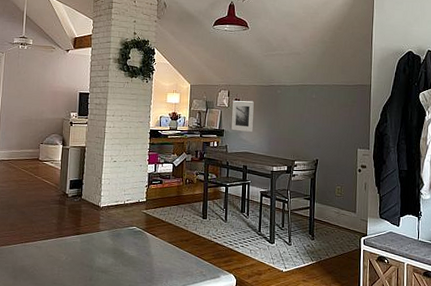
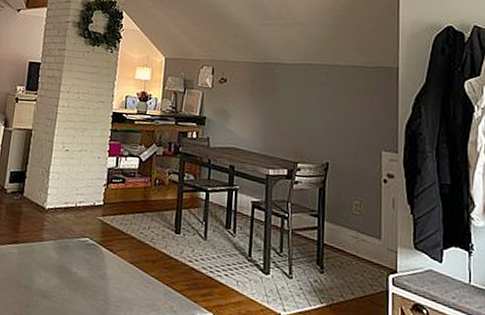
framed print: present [232,101,254,132] -> none [215,80,245,122]

